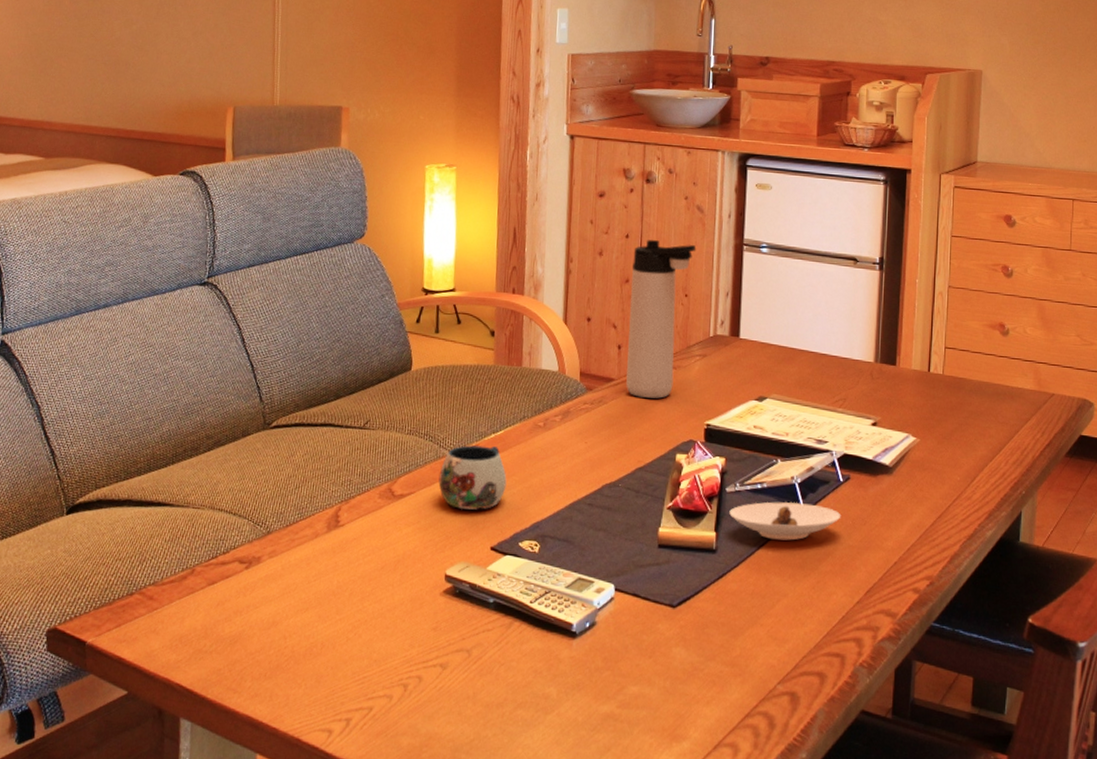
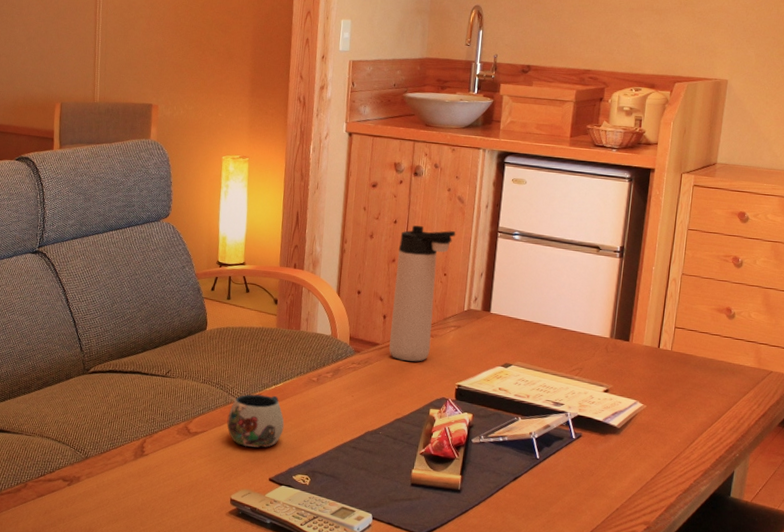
saucer: present [729,502,841,541] -> none [474,452,572,486]

